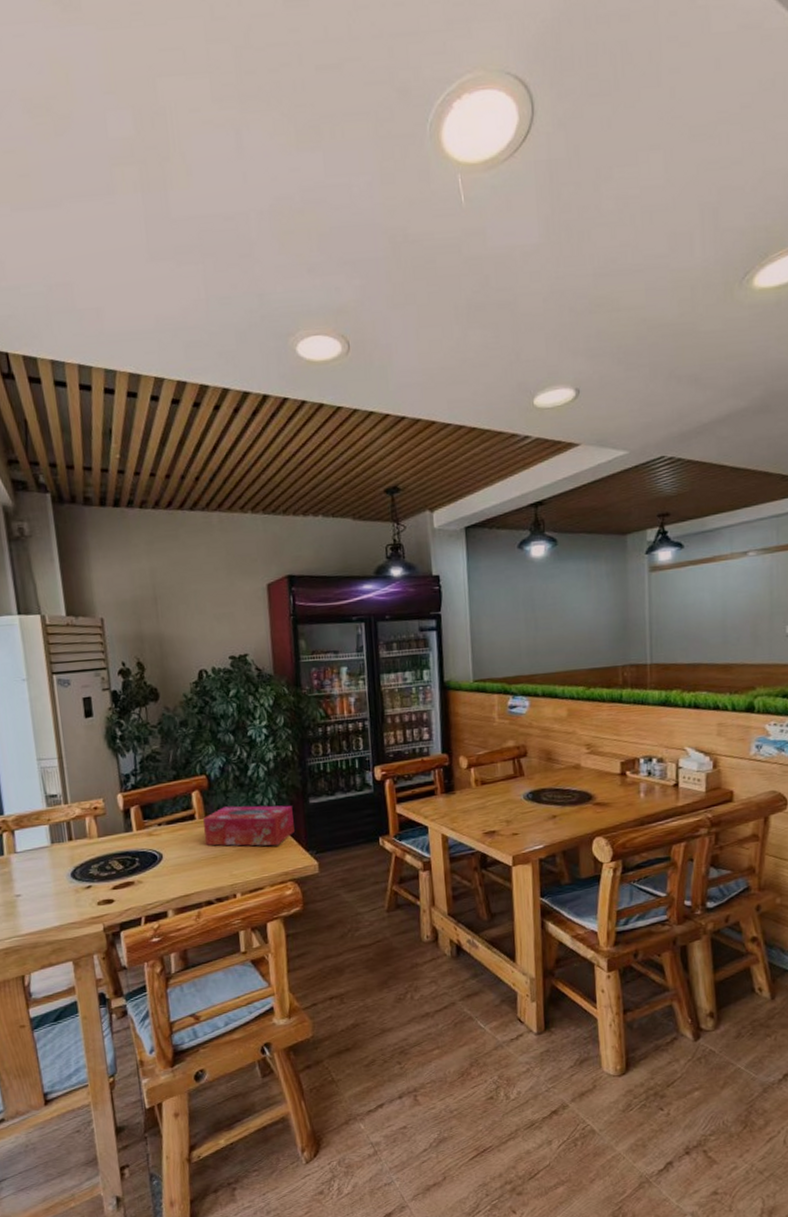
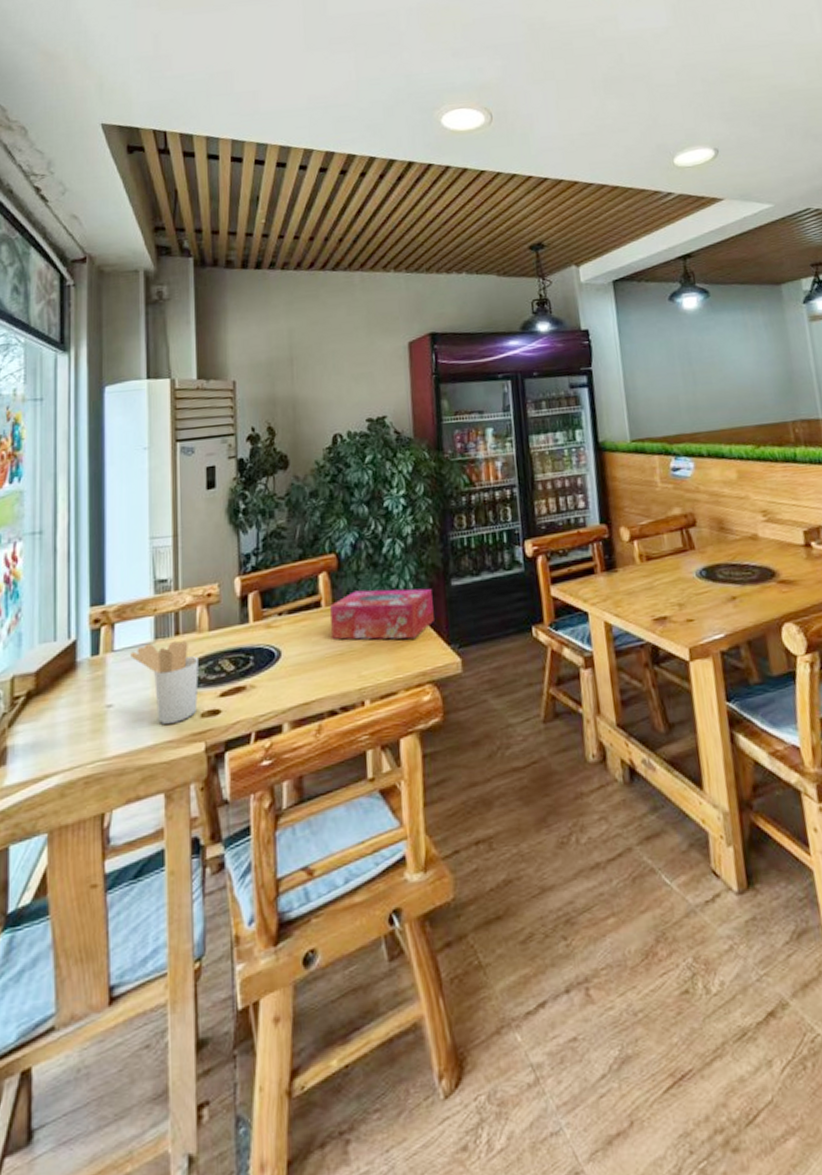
utensil holder: none [31,845,94,910] -> present [130,641,199,724]

